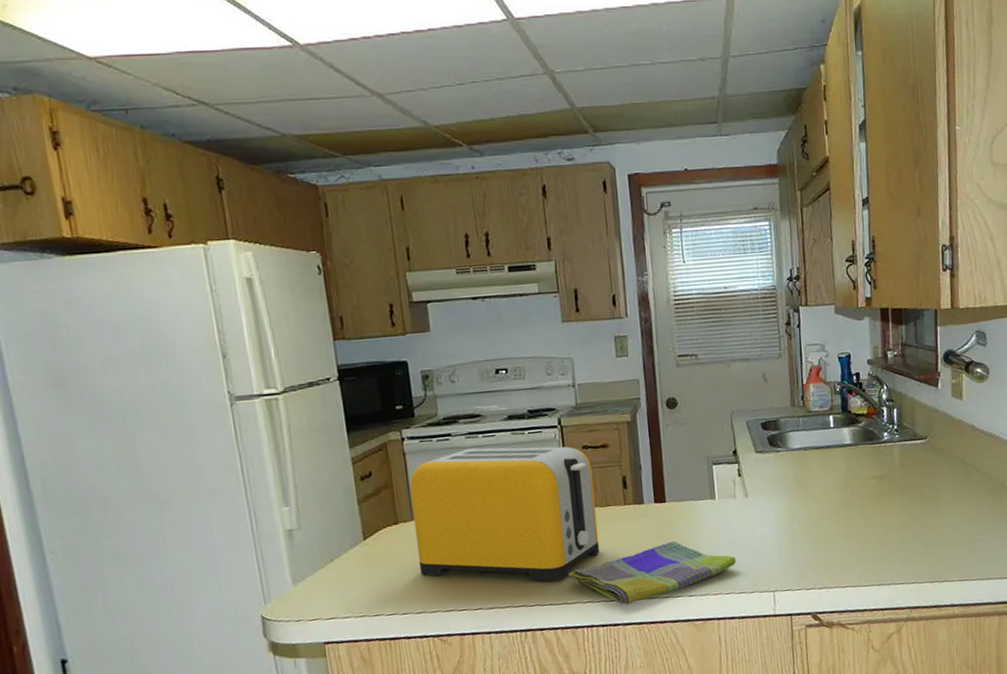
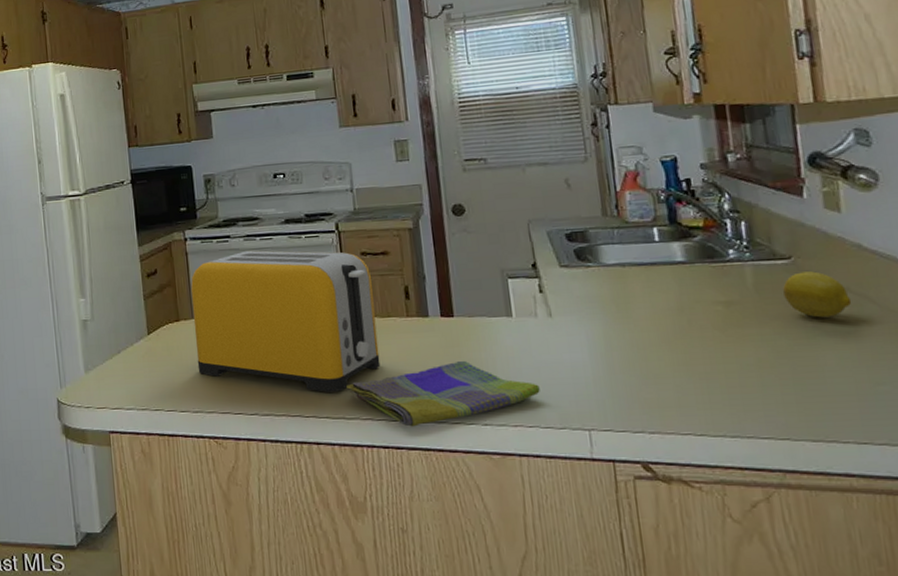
lemon: none [920,448,965,486] -> present [783,271,852,318]

